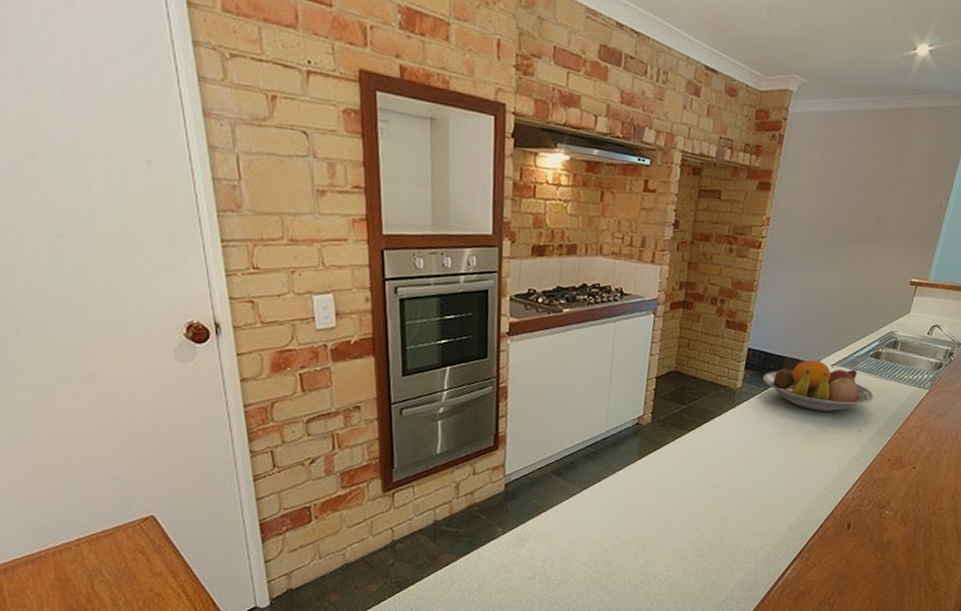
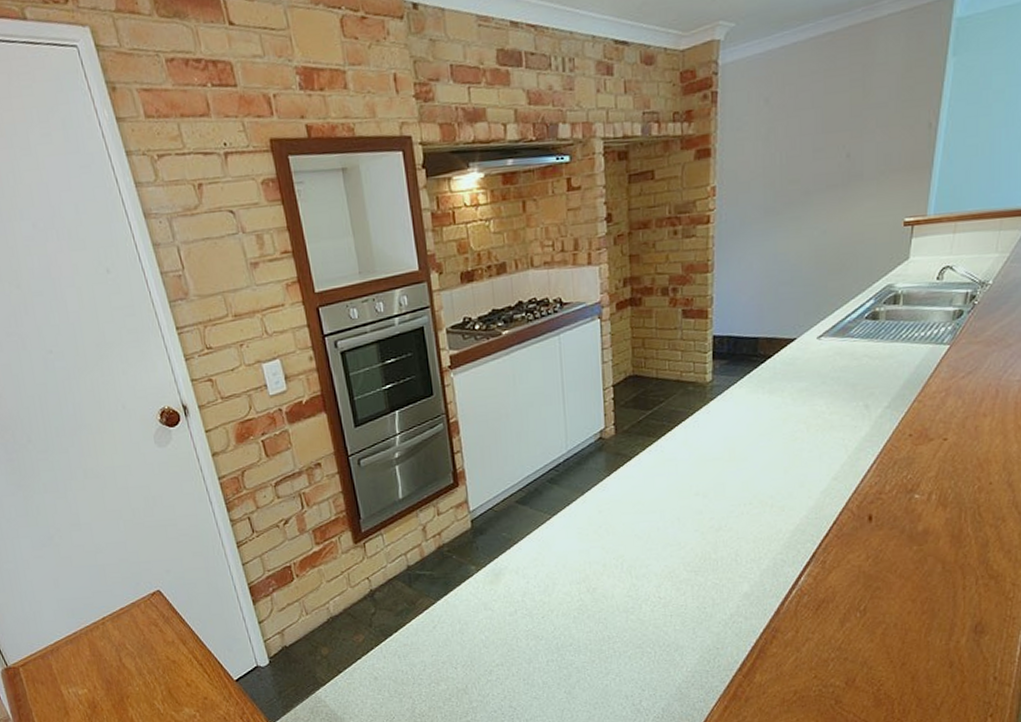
fruit bowl: present [762,359,874,412] -> none [735,333,878,393]

